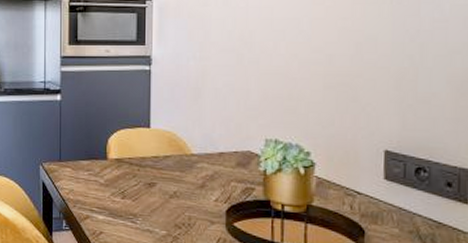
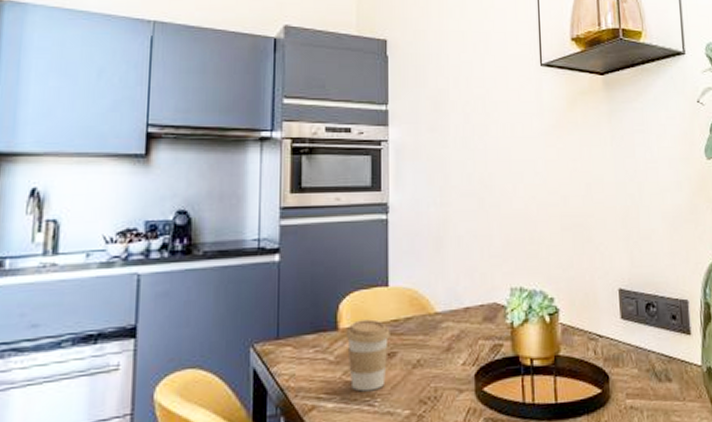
coffee cup: none [113,153,151,211] -> present [345,319,390,392]

